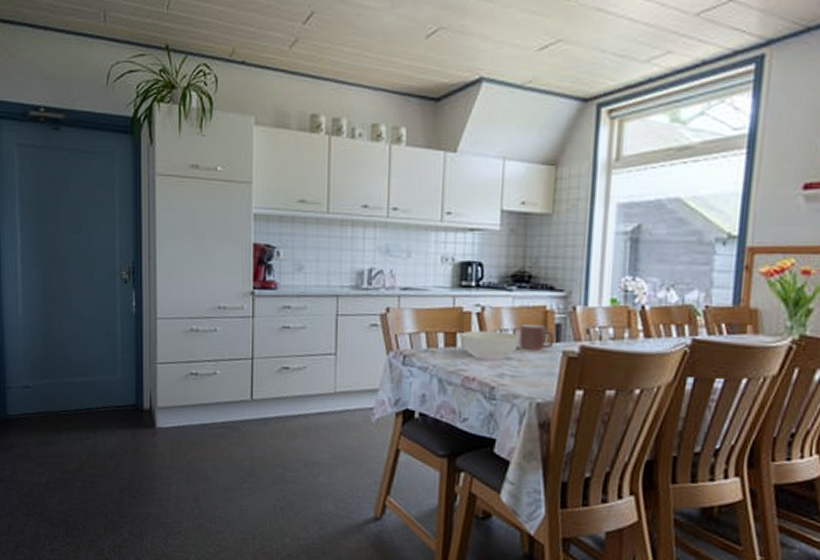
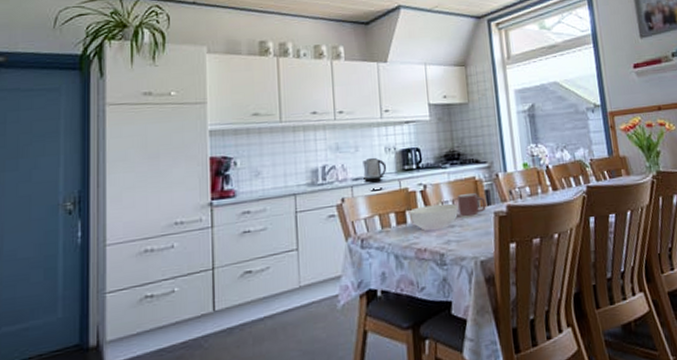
kettle: none [413,266,441,296] -> present [362,157,387,184]

